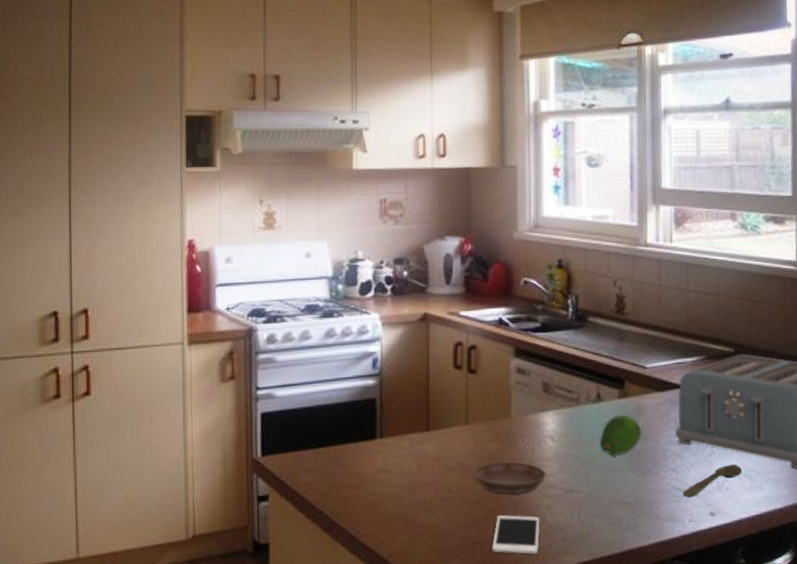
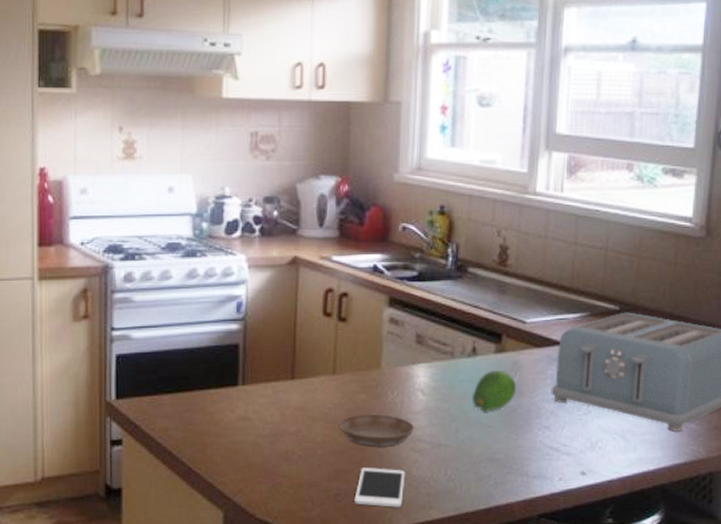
spoon: present [682,465,742,497] -> none [554,425,617,455]

